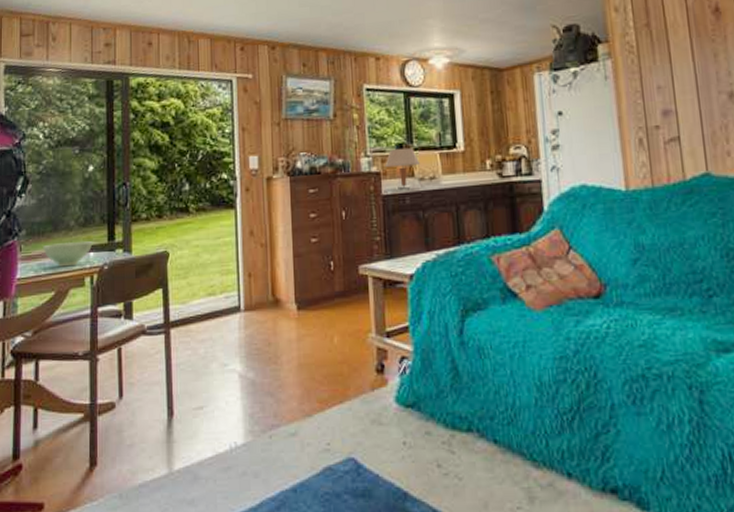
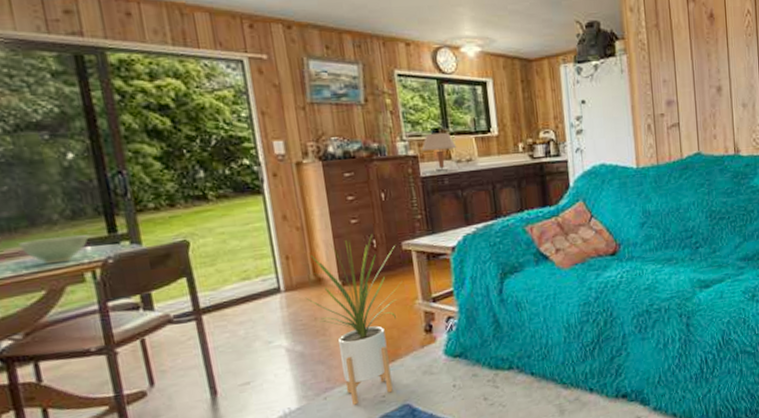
house plant: none [260,254,357,450] -> present [299,233,403,405]

